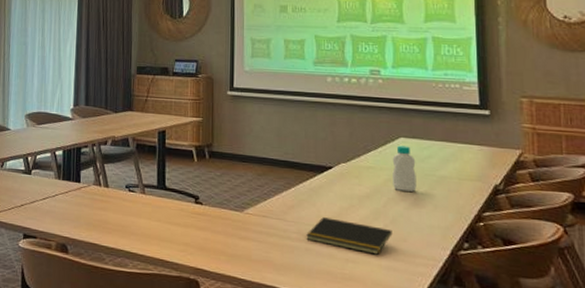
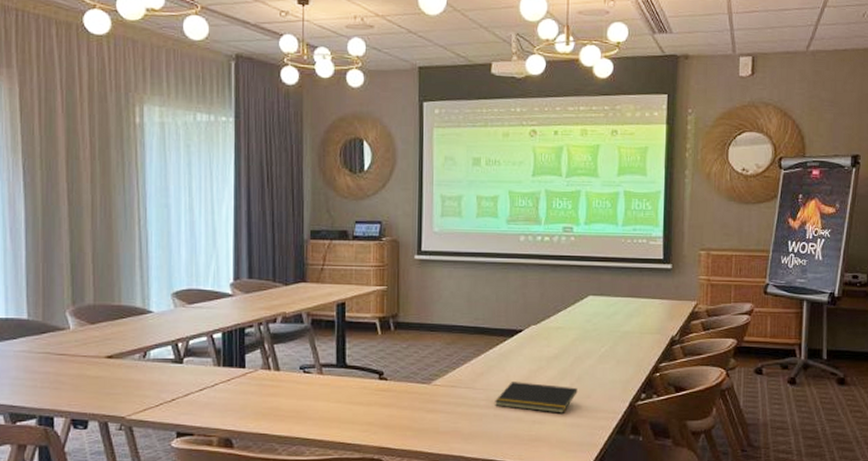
bottle: present [392,145,417,192] -> none [580,304,602,349]

